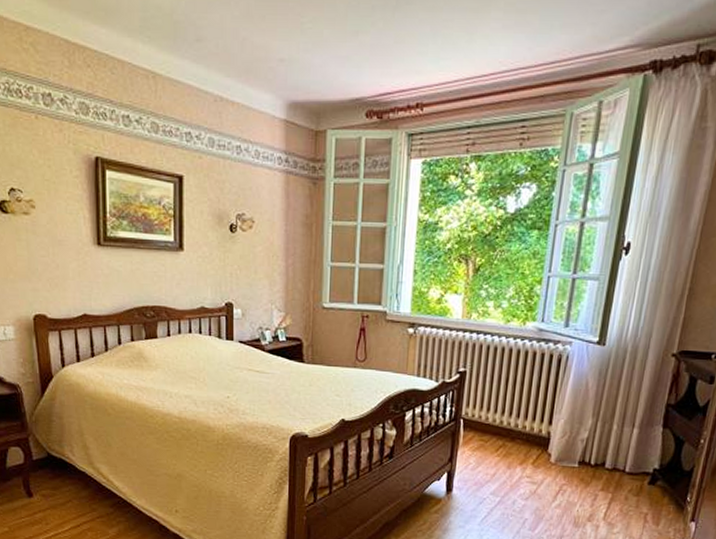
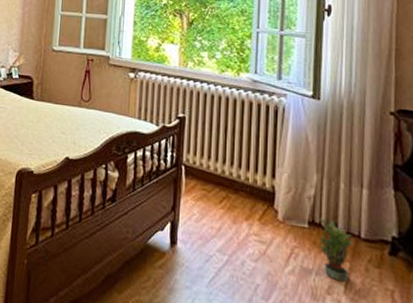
potted plant: none [584,456,618,511] -> present [315,215,353,283]

